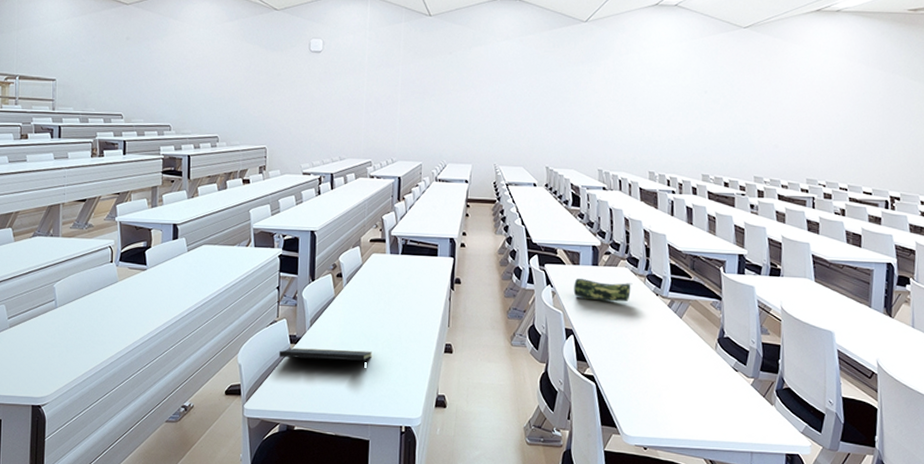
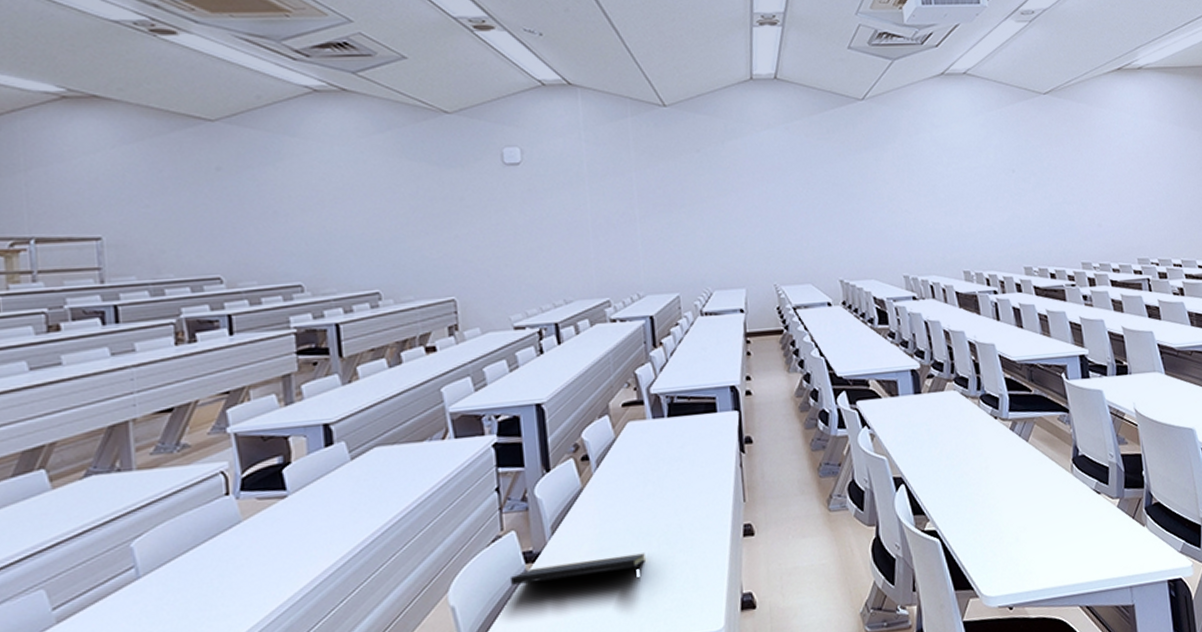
pencil case: present [573,278,633,302] -> none [895,408,965,437]

